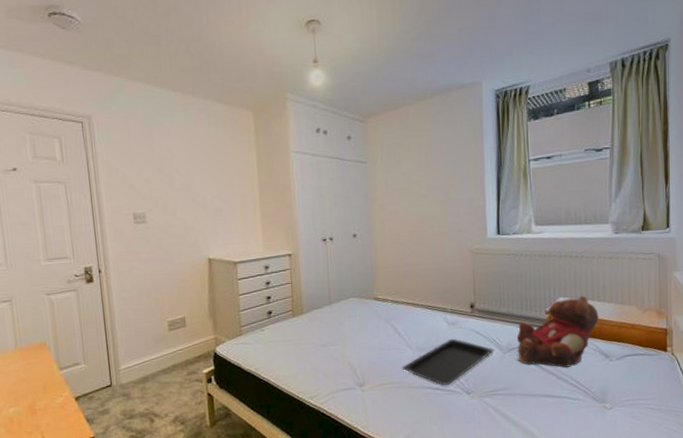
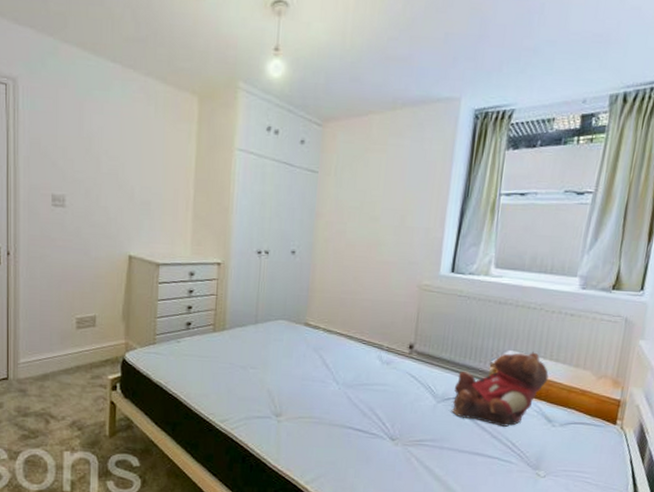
serving tray: present [402,338,495,385] -> none [324,378,428,428]

